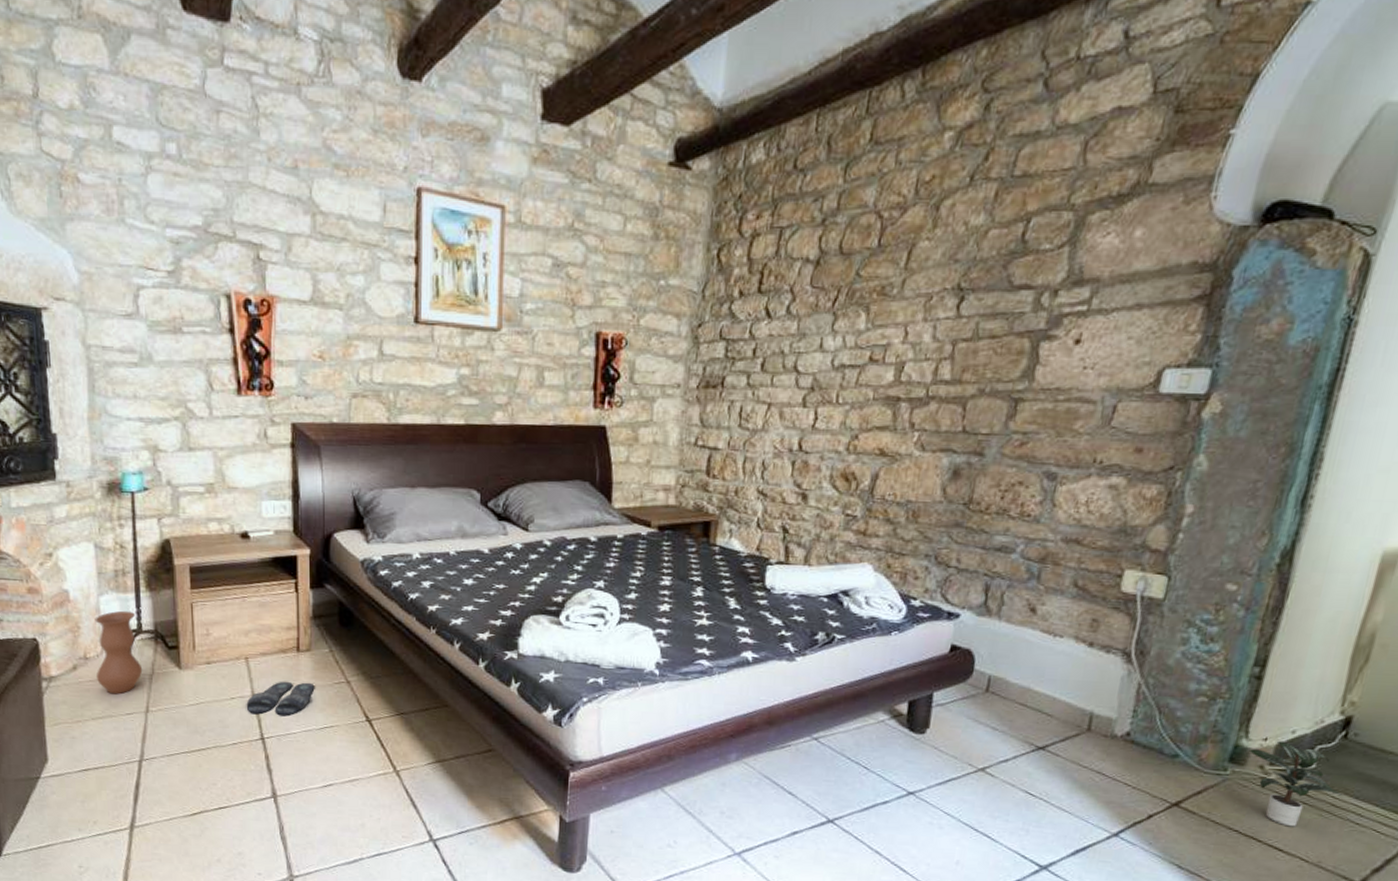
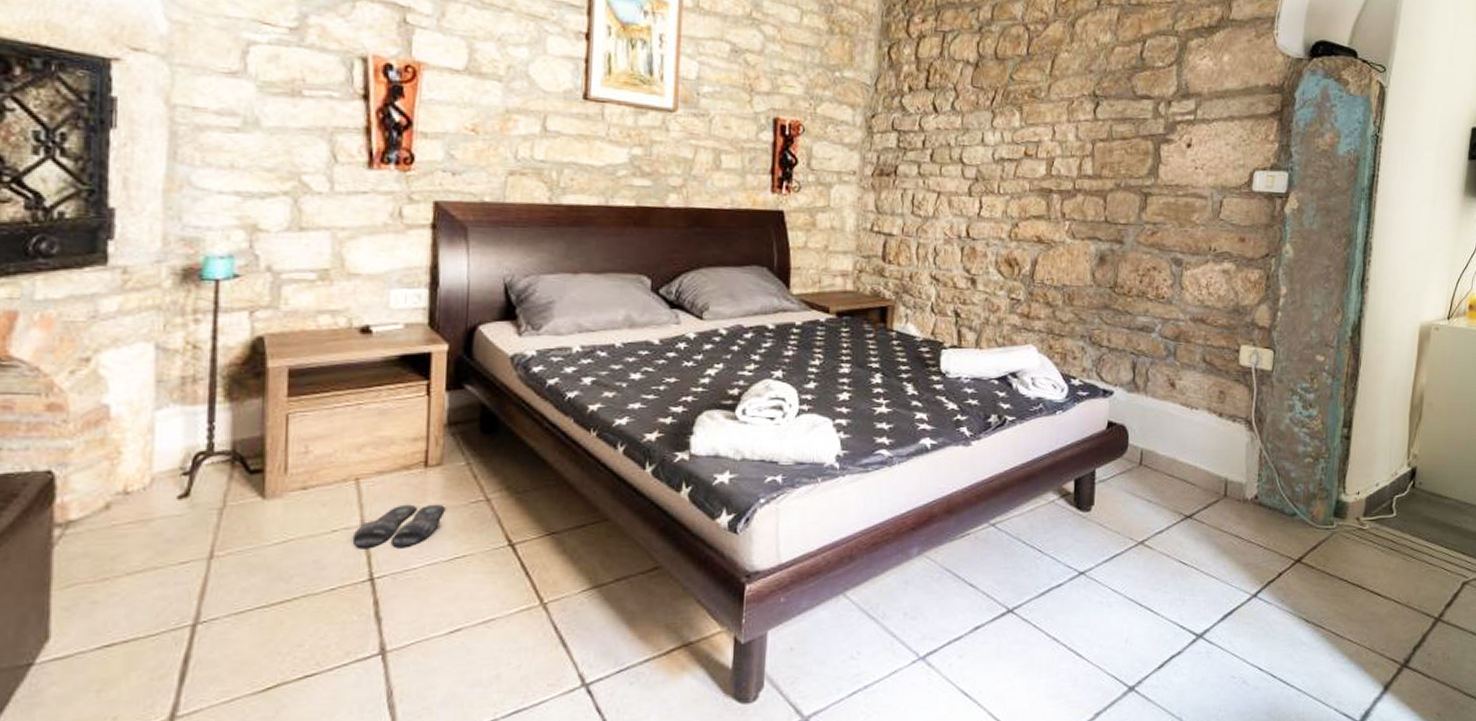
vase: present [95,610,143,695] -> none [140,427,210,538]
potted plant: present [1248,740,1342,827] -> none [1347,493,1417,572]

